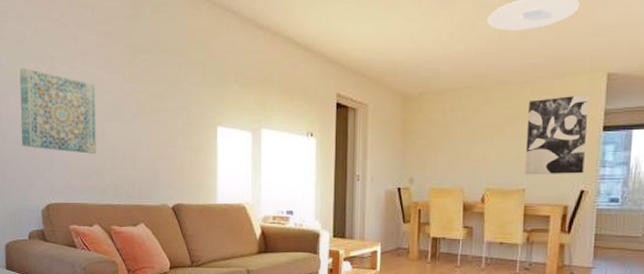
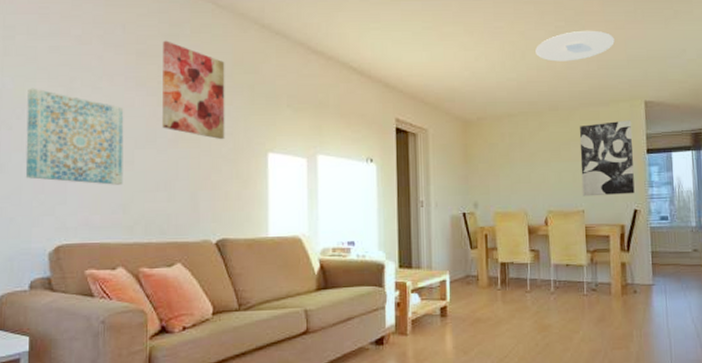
wall art: none [127,20,180,114] -> present [162,40,225,140]

